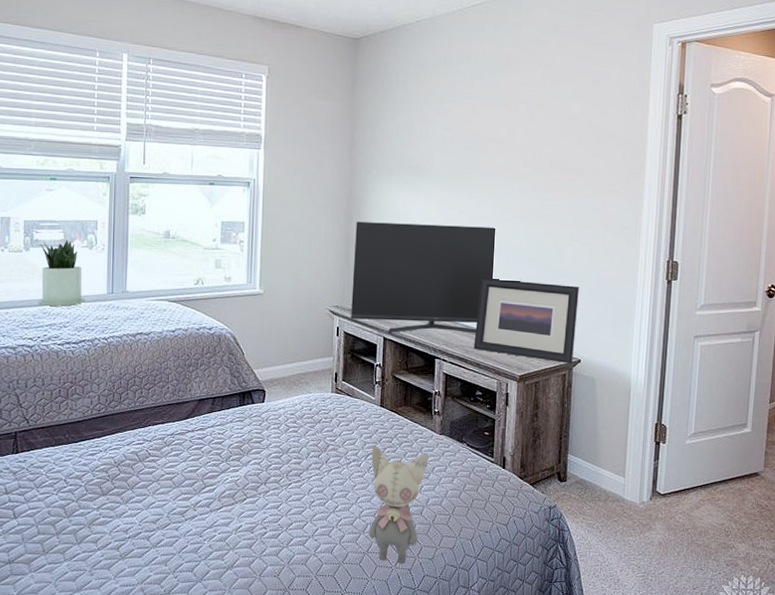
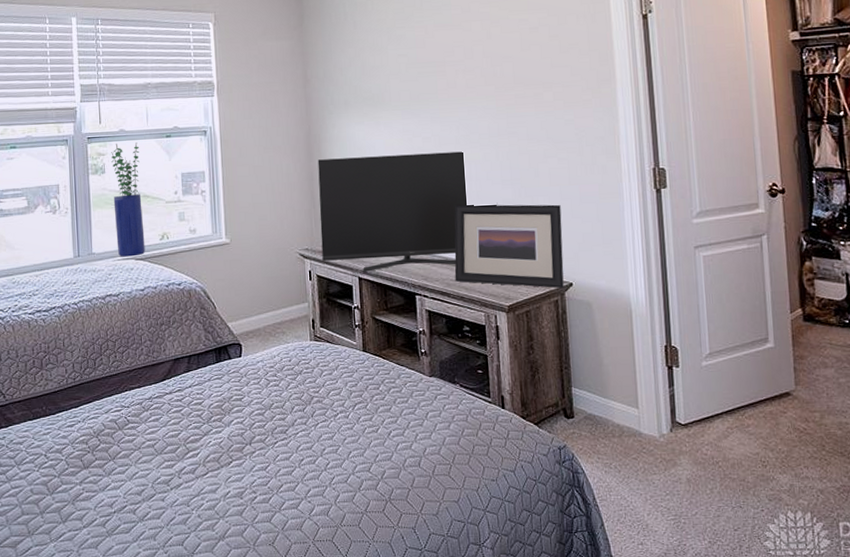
planter: present [37,240,86,307] -> none [4,207,54,276]
vase: none [151,186,181,298] -> present [111,142,145,257]
stuffed animal: present [368,446,429,564] -> none [359,394,421,522]

